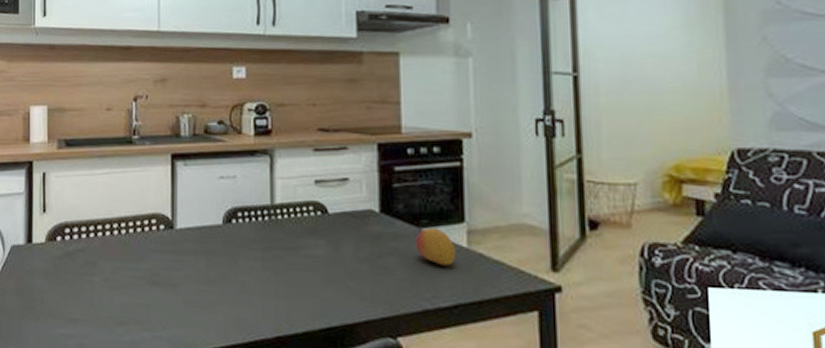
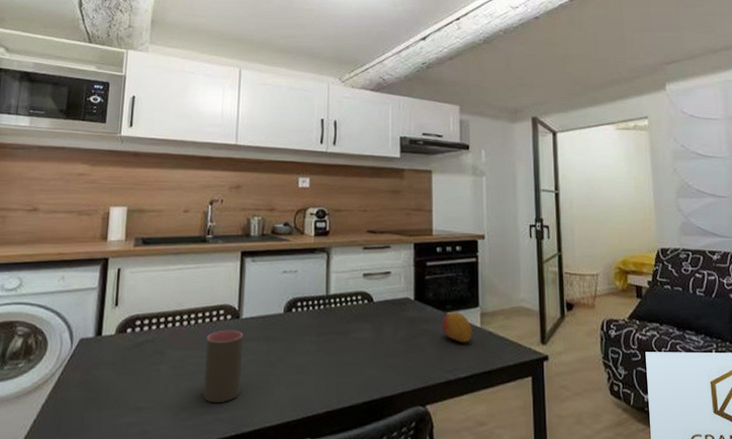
cup: none [139,241,179,320] -> present [203,330,243,404]

